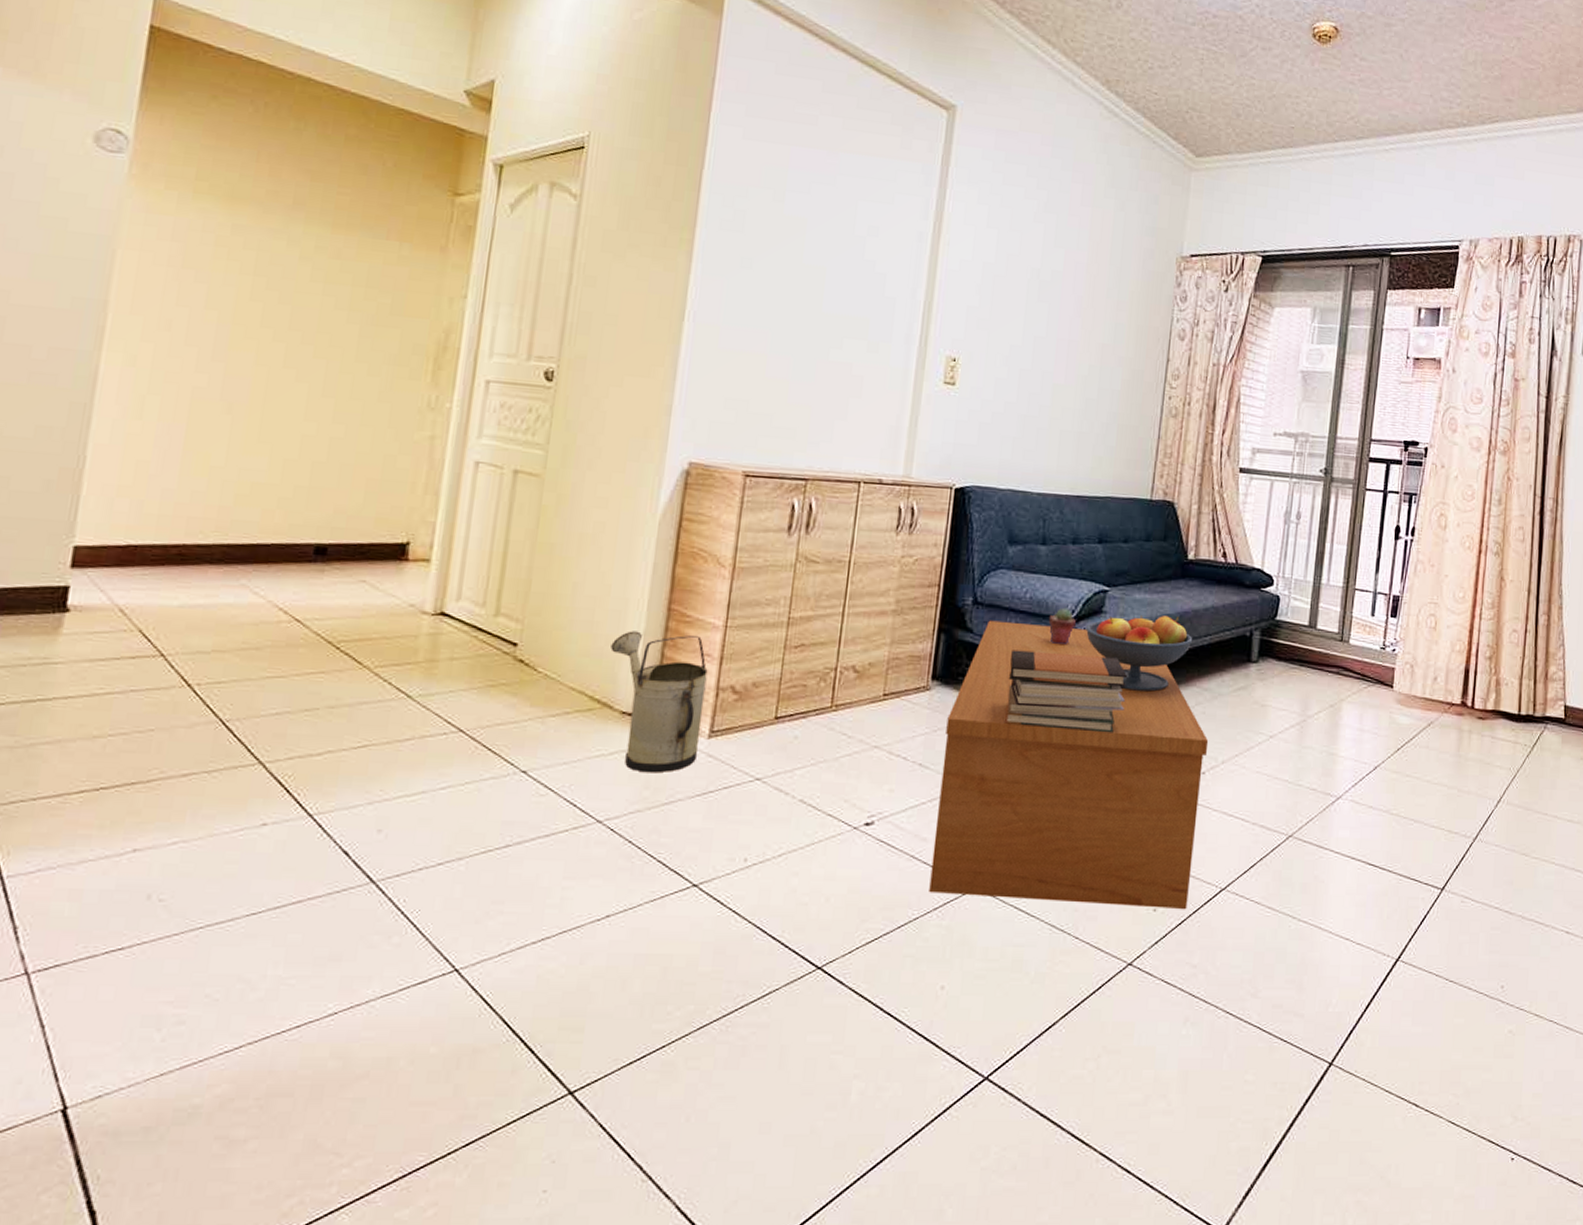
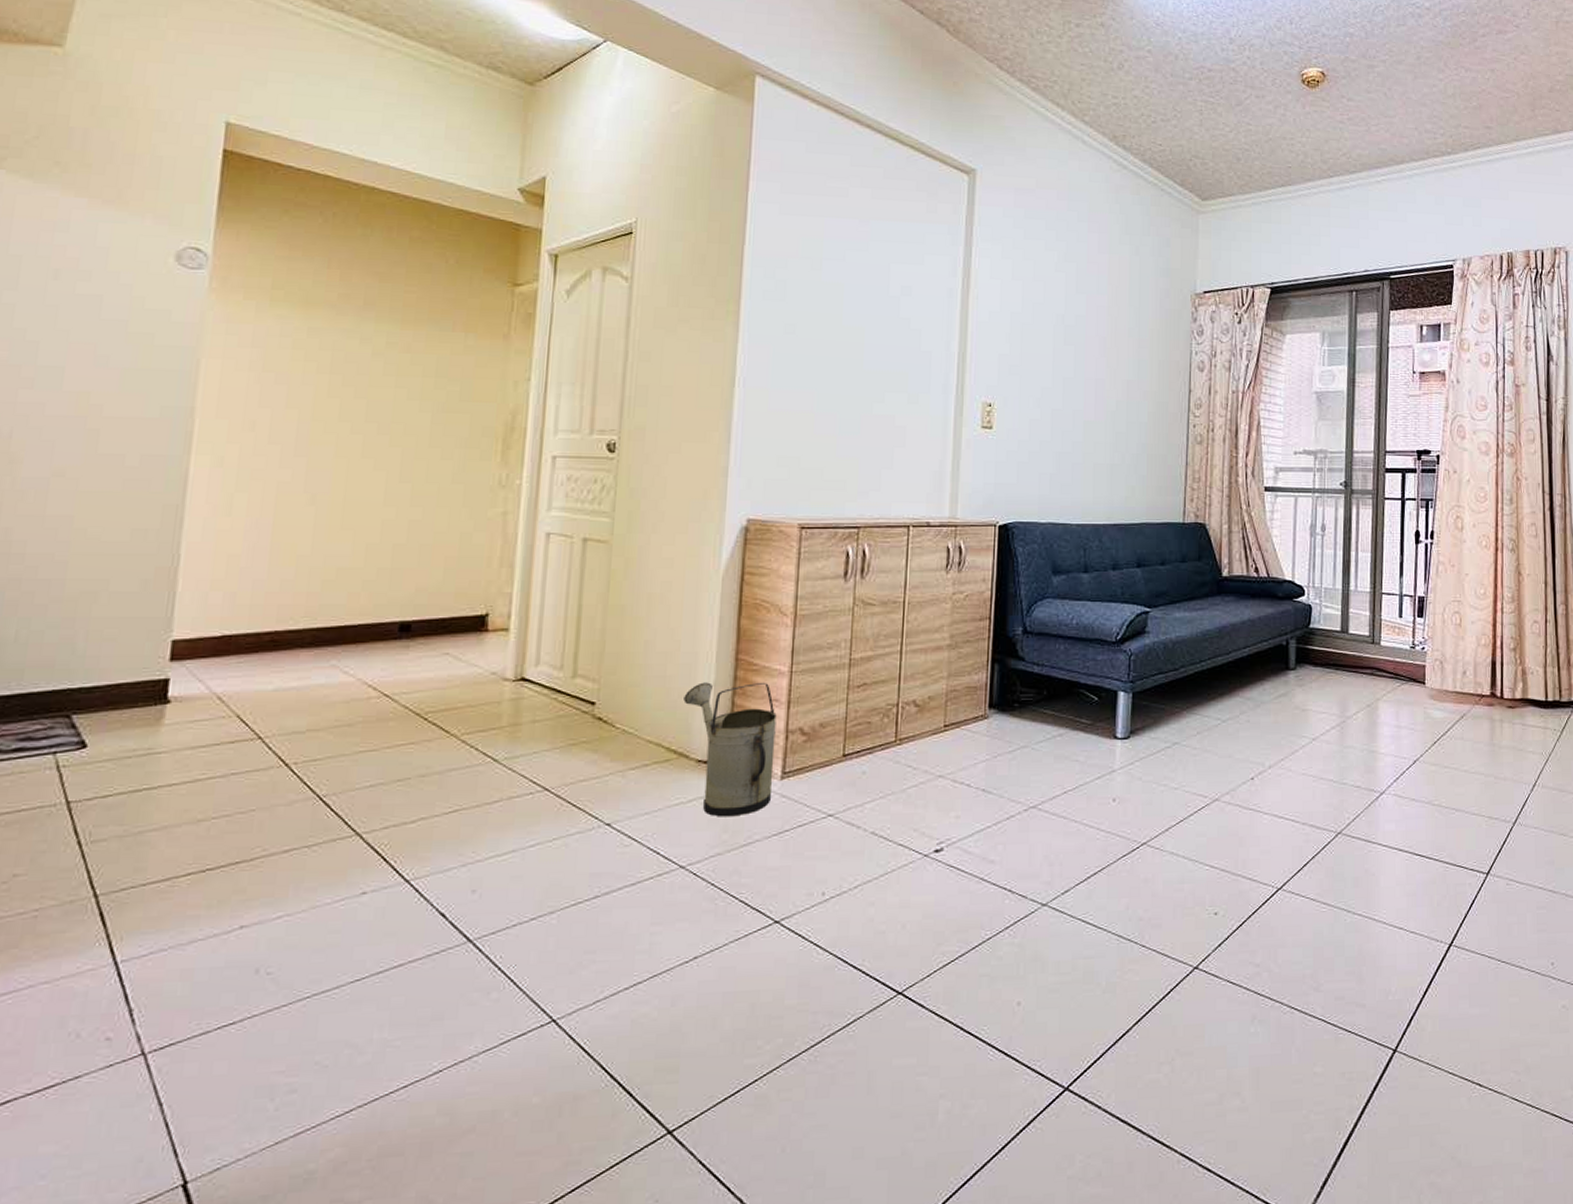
coffee table: present [929,620,1209,910] -> none [1000,647,1255,913]
book stack: present [1004,650,1127,733] -> none [1060,674,1173,747]
potted succulent: present [1048,607,1076,646] -> none [1095,631,1121,667]
fruit bowl: present [1085,616,1193,692] -> none [1130,632,1233,705]

